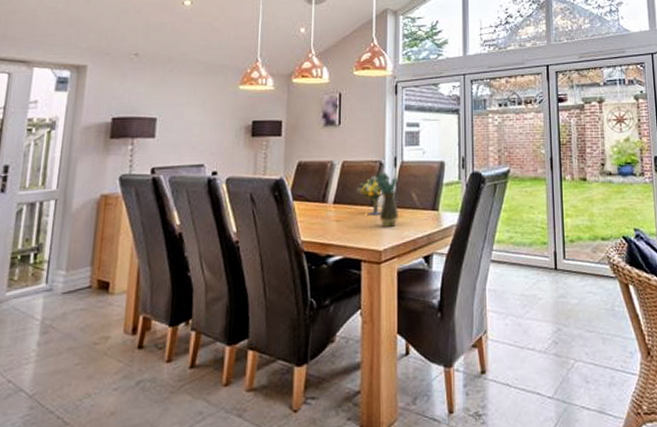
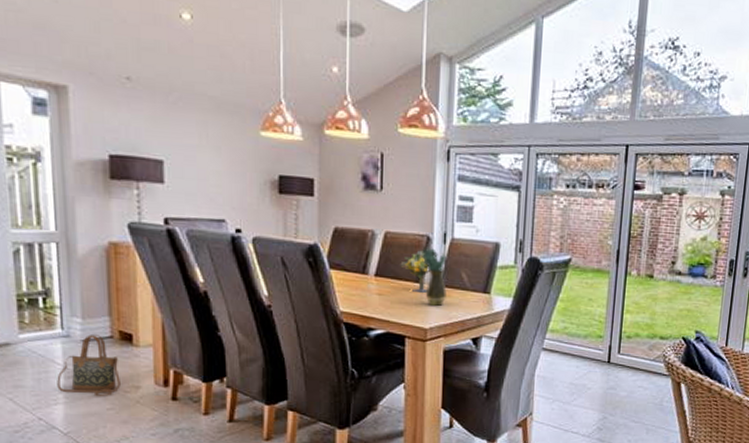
handbag: none [32,286,93,352] -> present [57,334,121,397]

